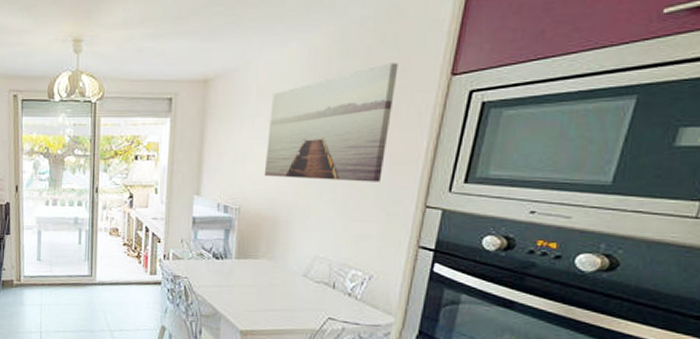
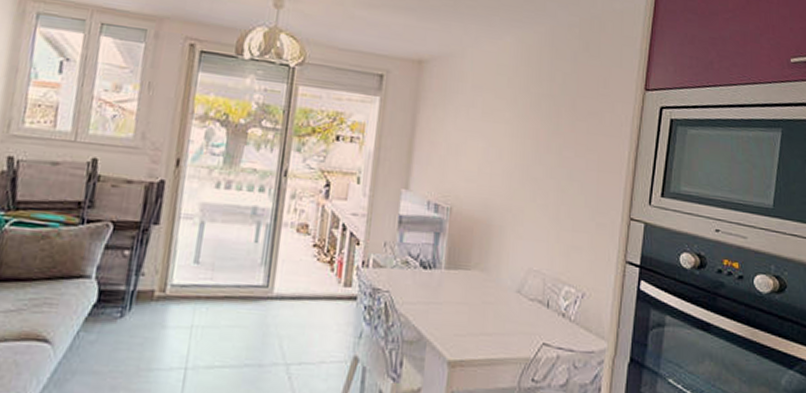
wall art: present [264,63,399,182] -> none [477,70,601,190]

